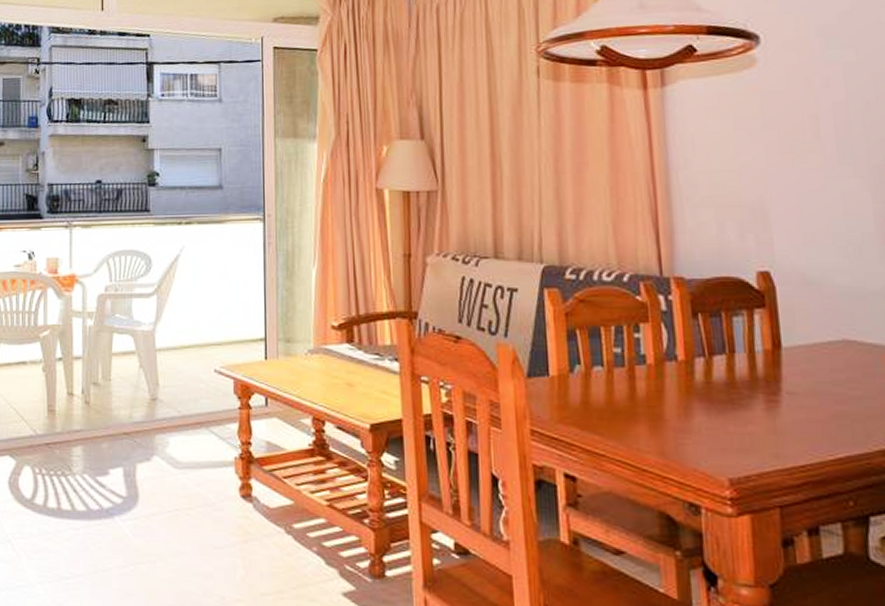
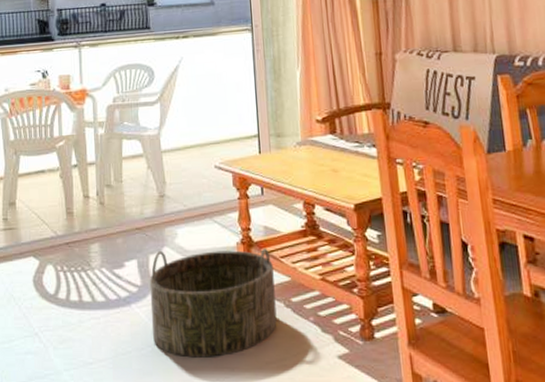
basket: none [135,459,276,582] -> present [149,248,277,358]

